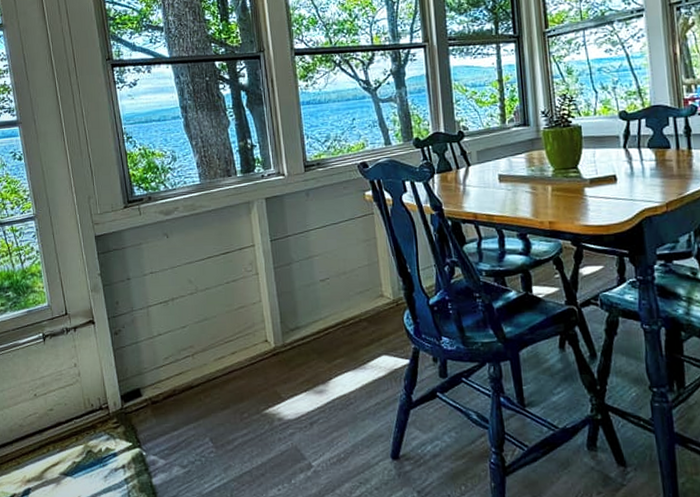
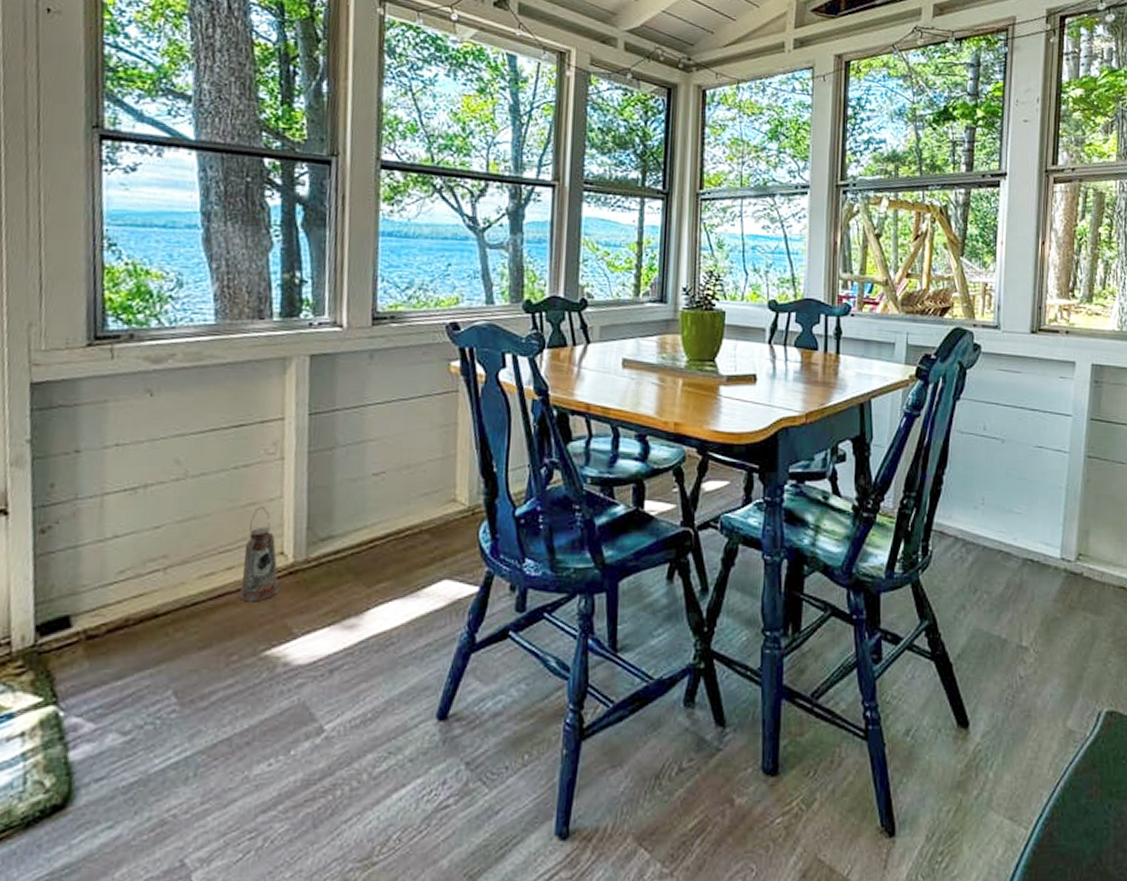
lantern: none [241,309,269,376] -> present [239,507,281,602]

